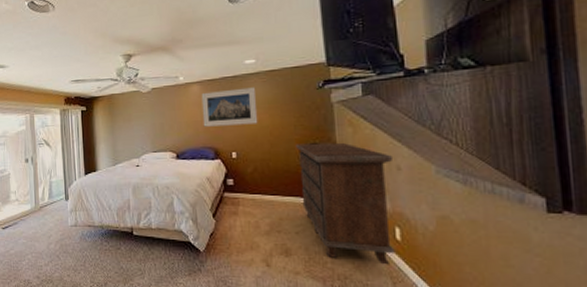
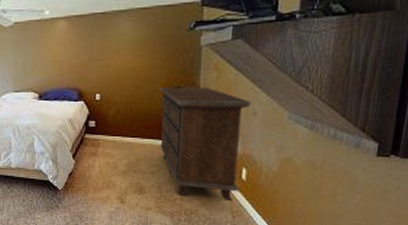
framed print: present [201,87,258,127] -> none [68,26,126,67]

